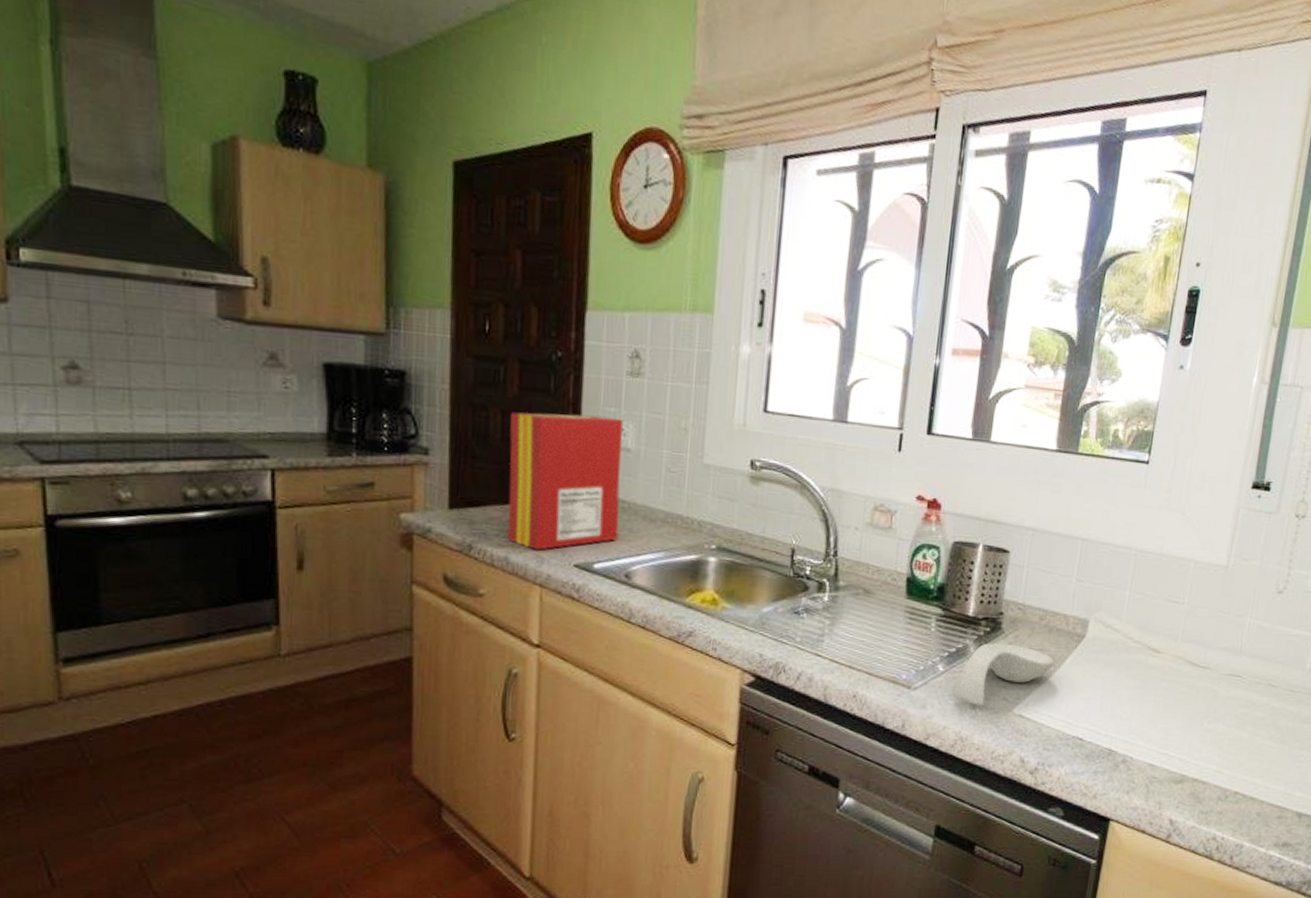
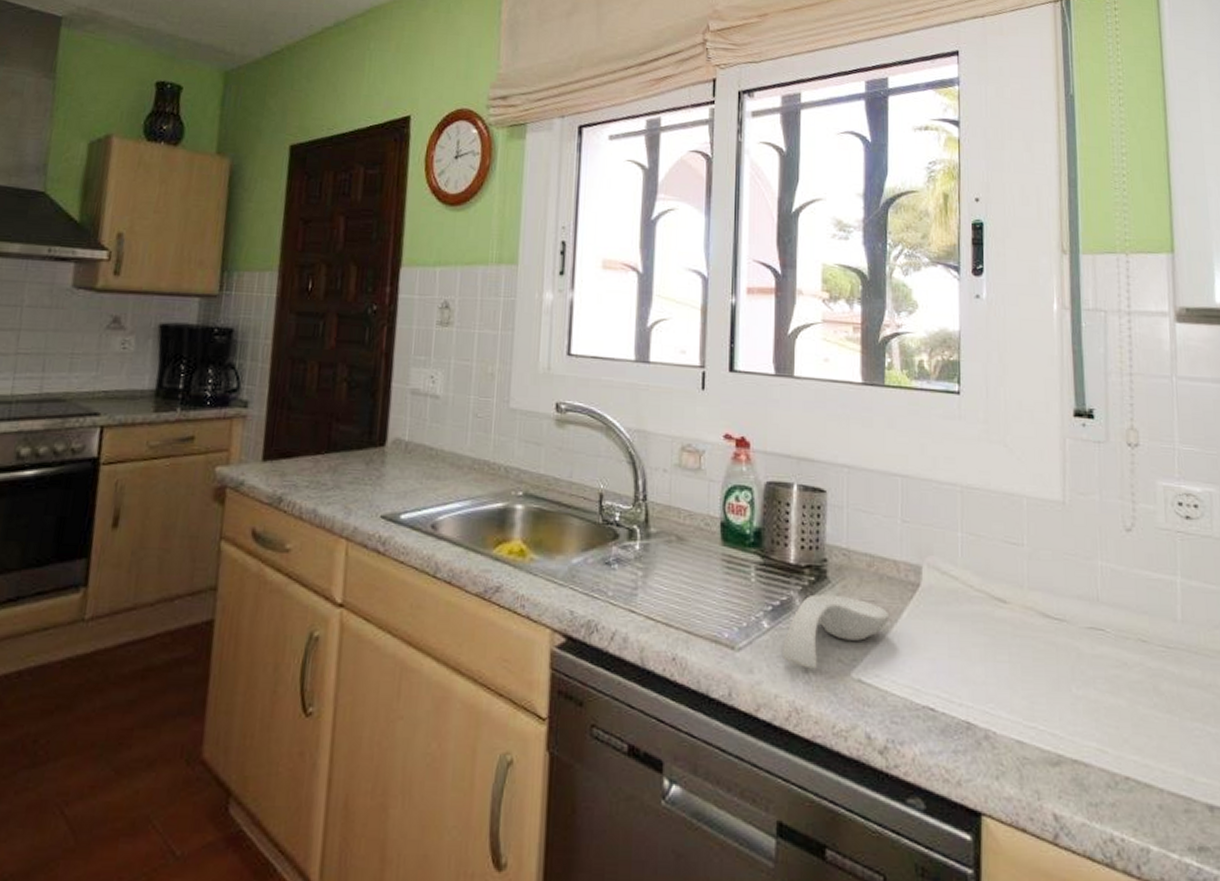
cereal box: present [507,412,623,550] -> none [317,363,432,501]

